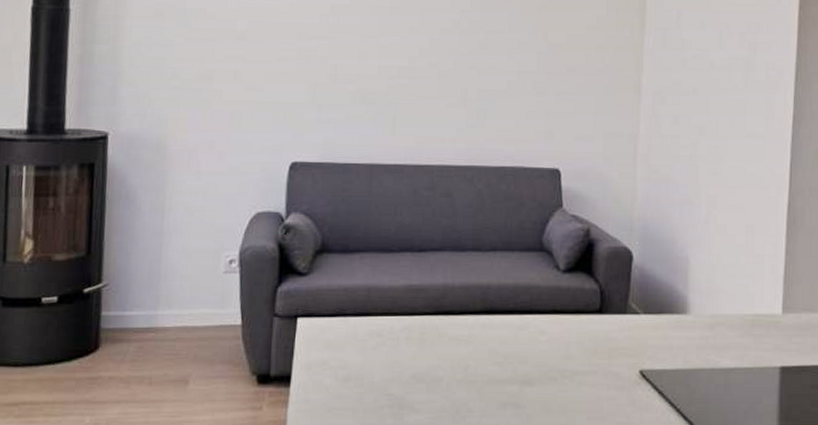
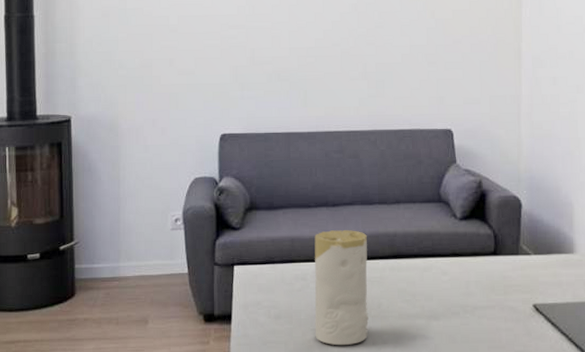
candle: none [389,279,456,414] -> present [314,230,369,346]

